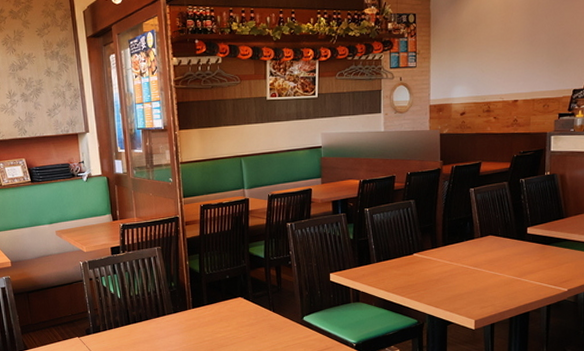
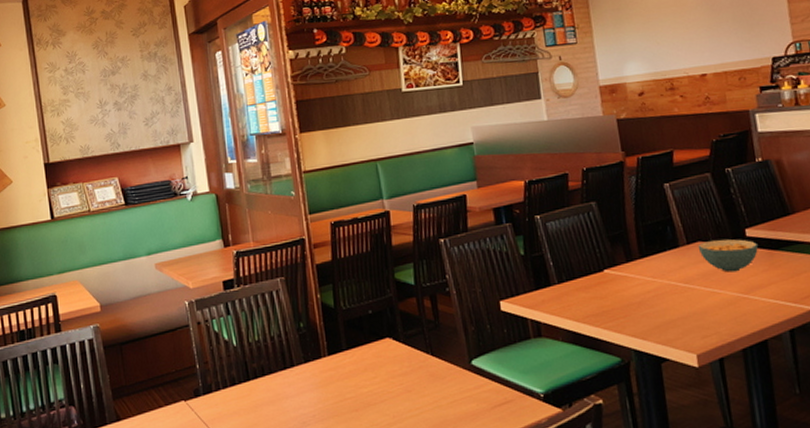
cereal bowl: none [488,235,534,260] -> present [697,239,758,273]

